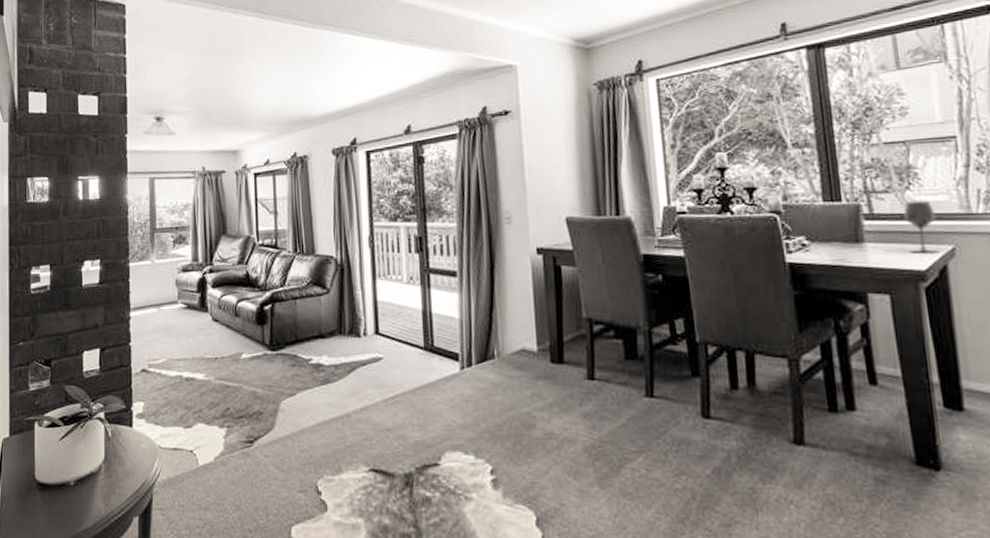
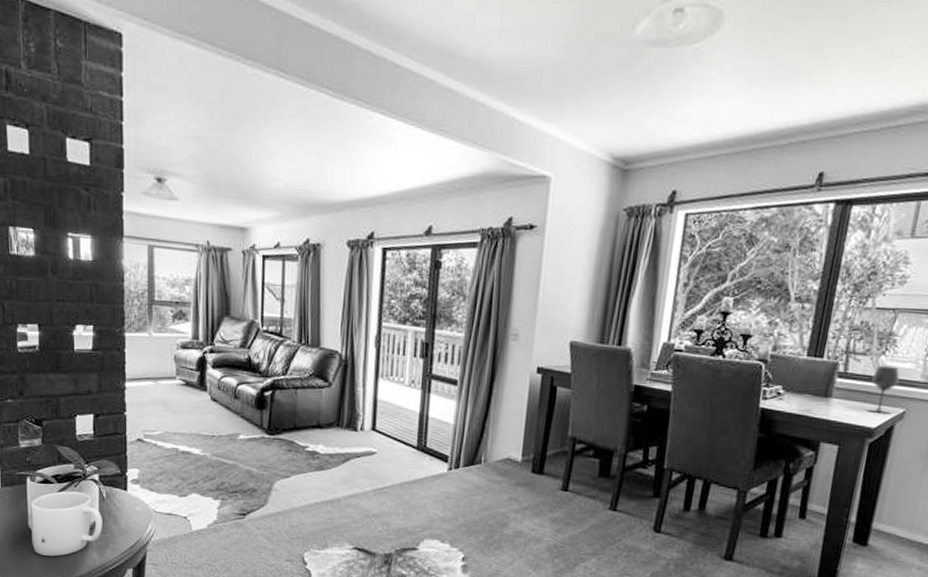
mug: none [37,433,108,509] -> present [30,491,103,557]

